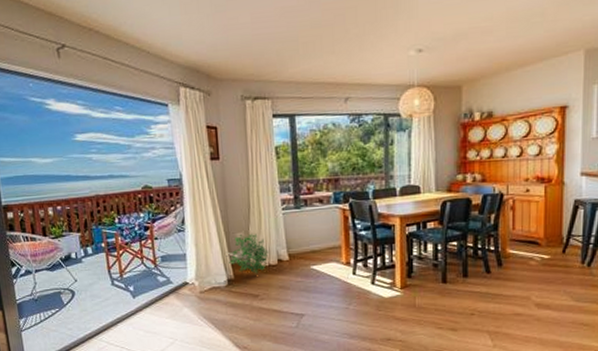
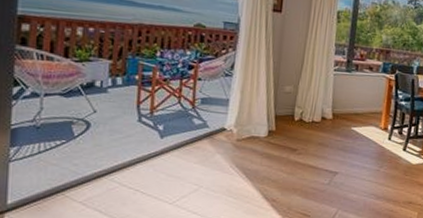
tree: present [225,233,269,274] -> none [270,88,314,128]

